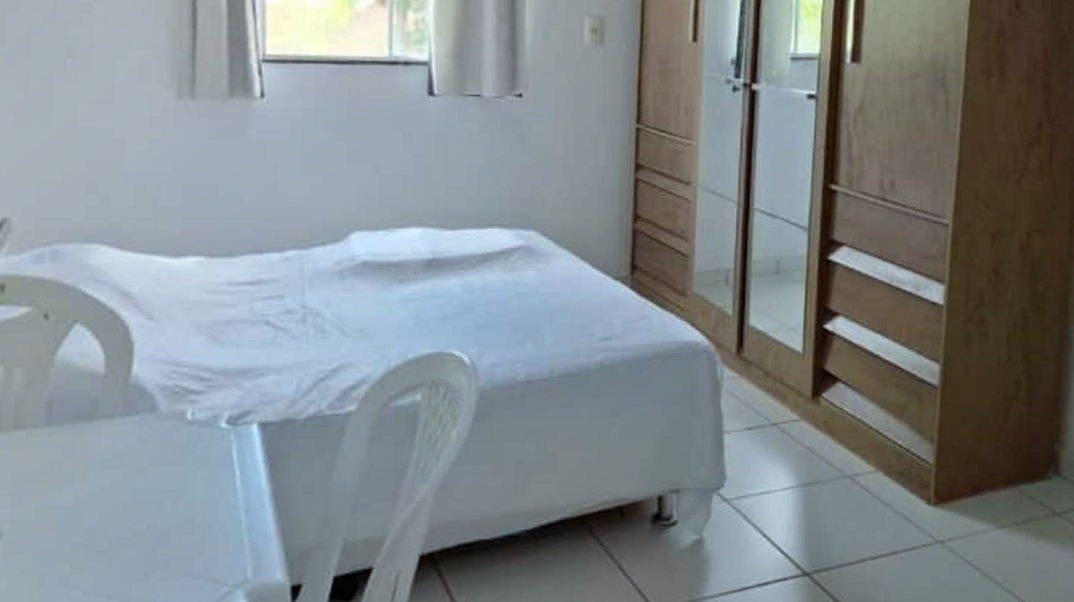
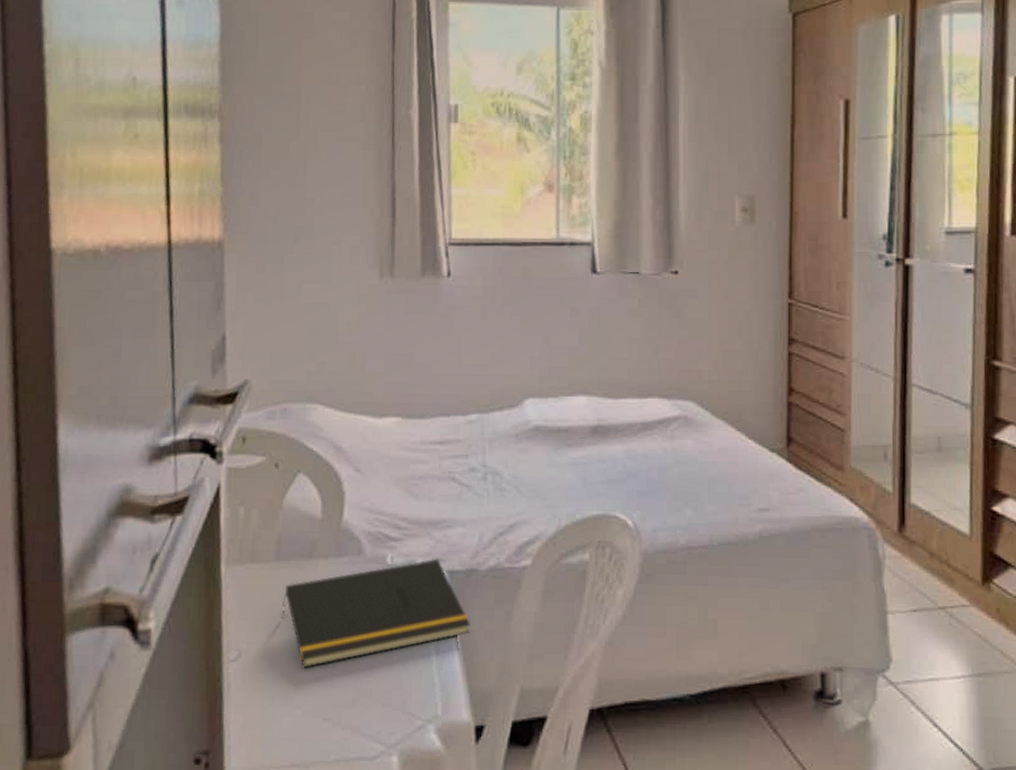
notepad: none [53,410,286,544] -> present [281,558,470,669]

